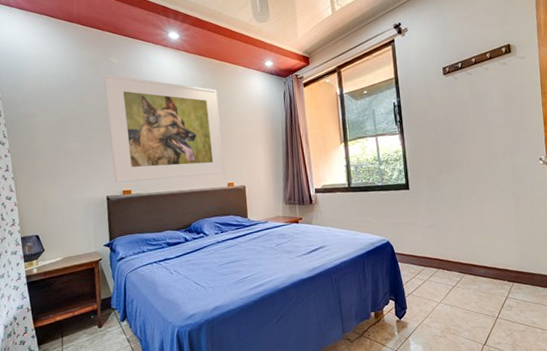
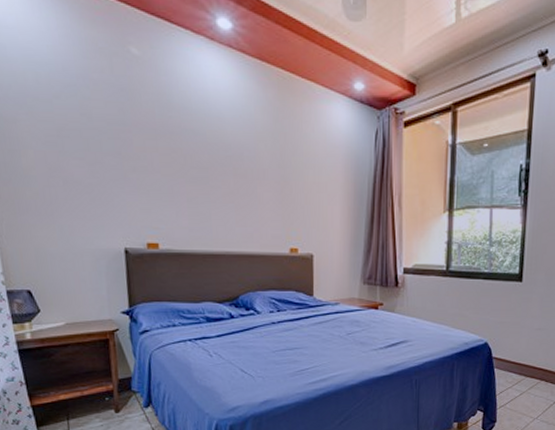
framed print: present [104,74,226,183] -> none [119,71,288,235]

